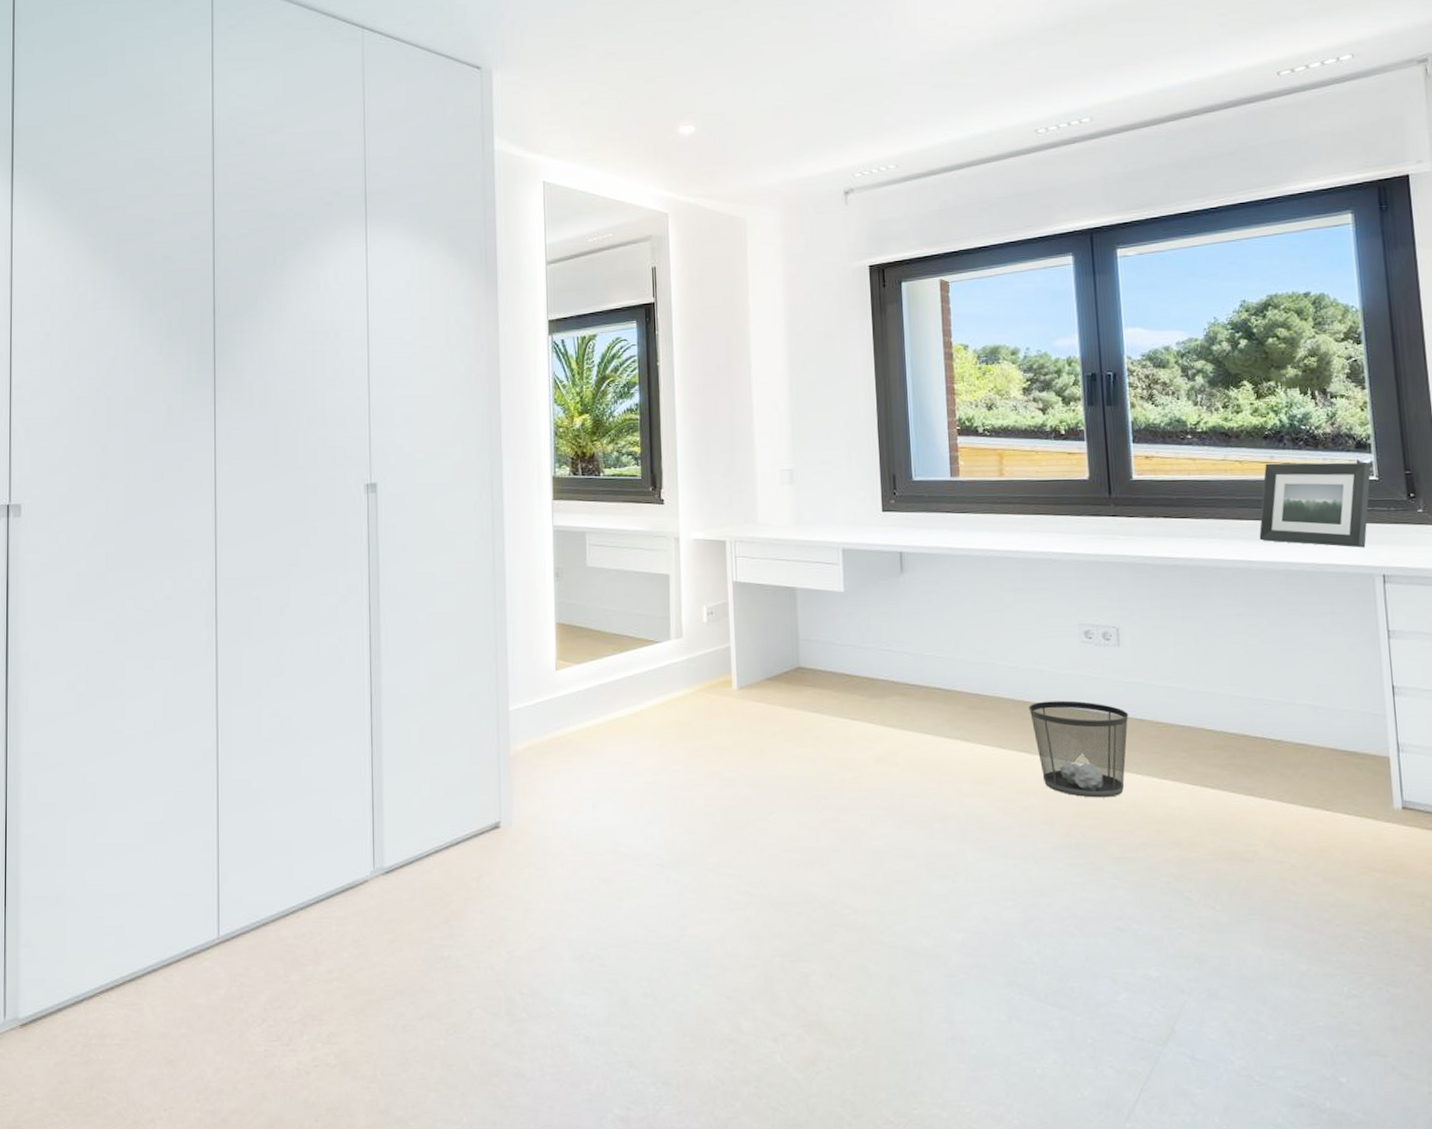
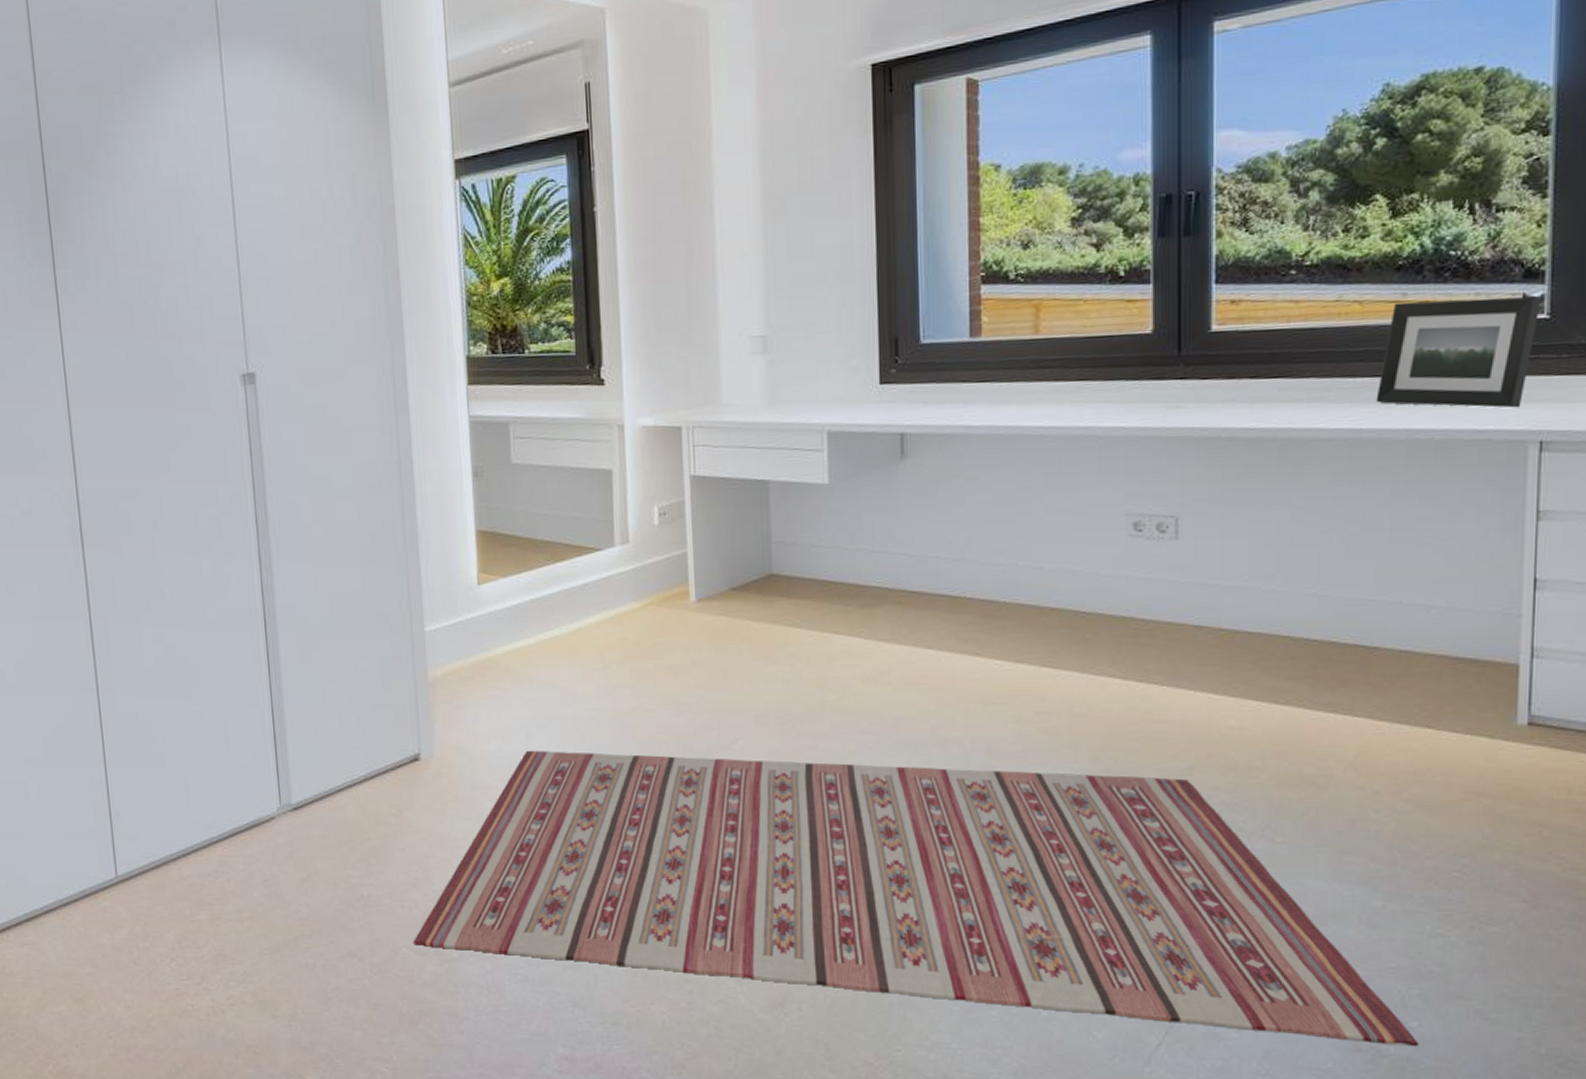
rug: none [487,820,1350,1102] -> present [414,750,1419,1047]
waste bin: present [1028,700,1129,798] -> none [1056,605,1184,718]

